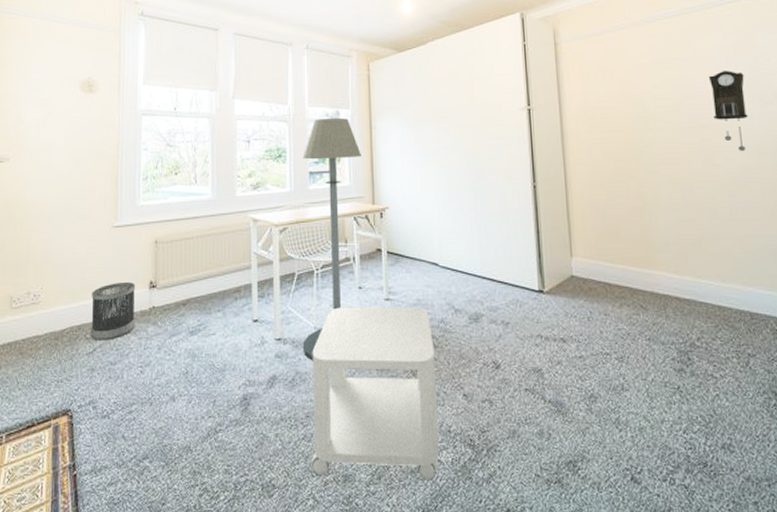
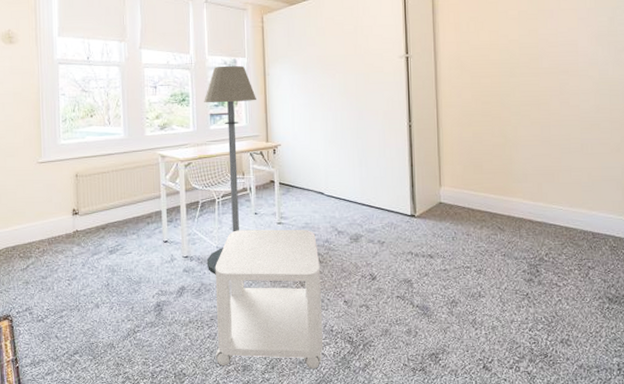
wastebasket: present [91,282,136,341] -> none [23,210,62,259]
pendulum clock: present [708,71,748,151] -> none [570,21,603,94]

